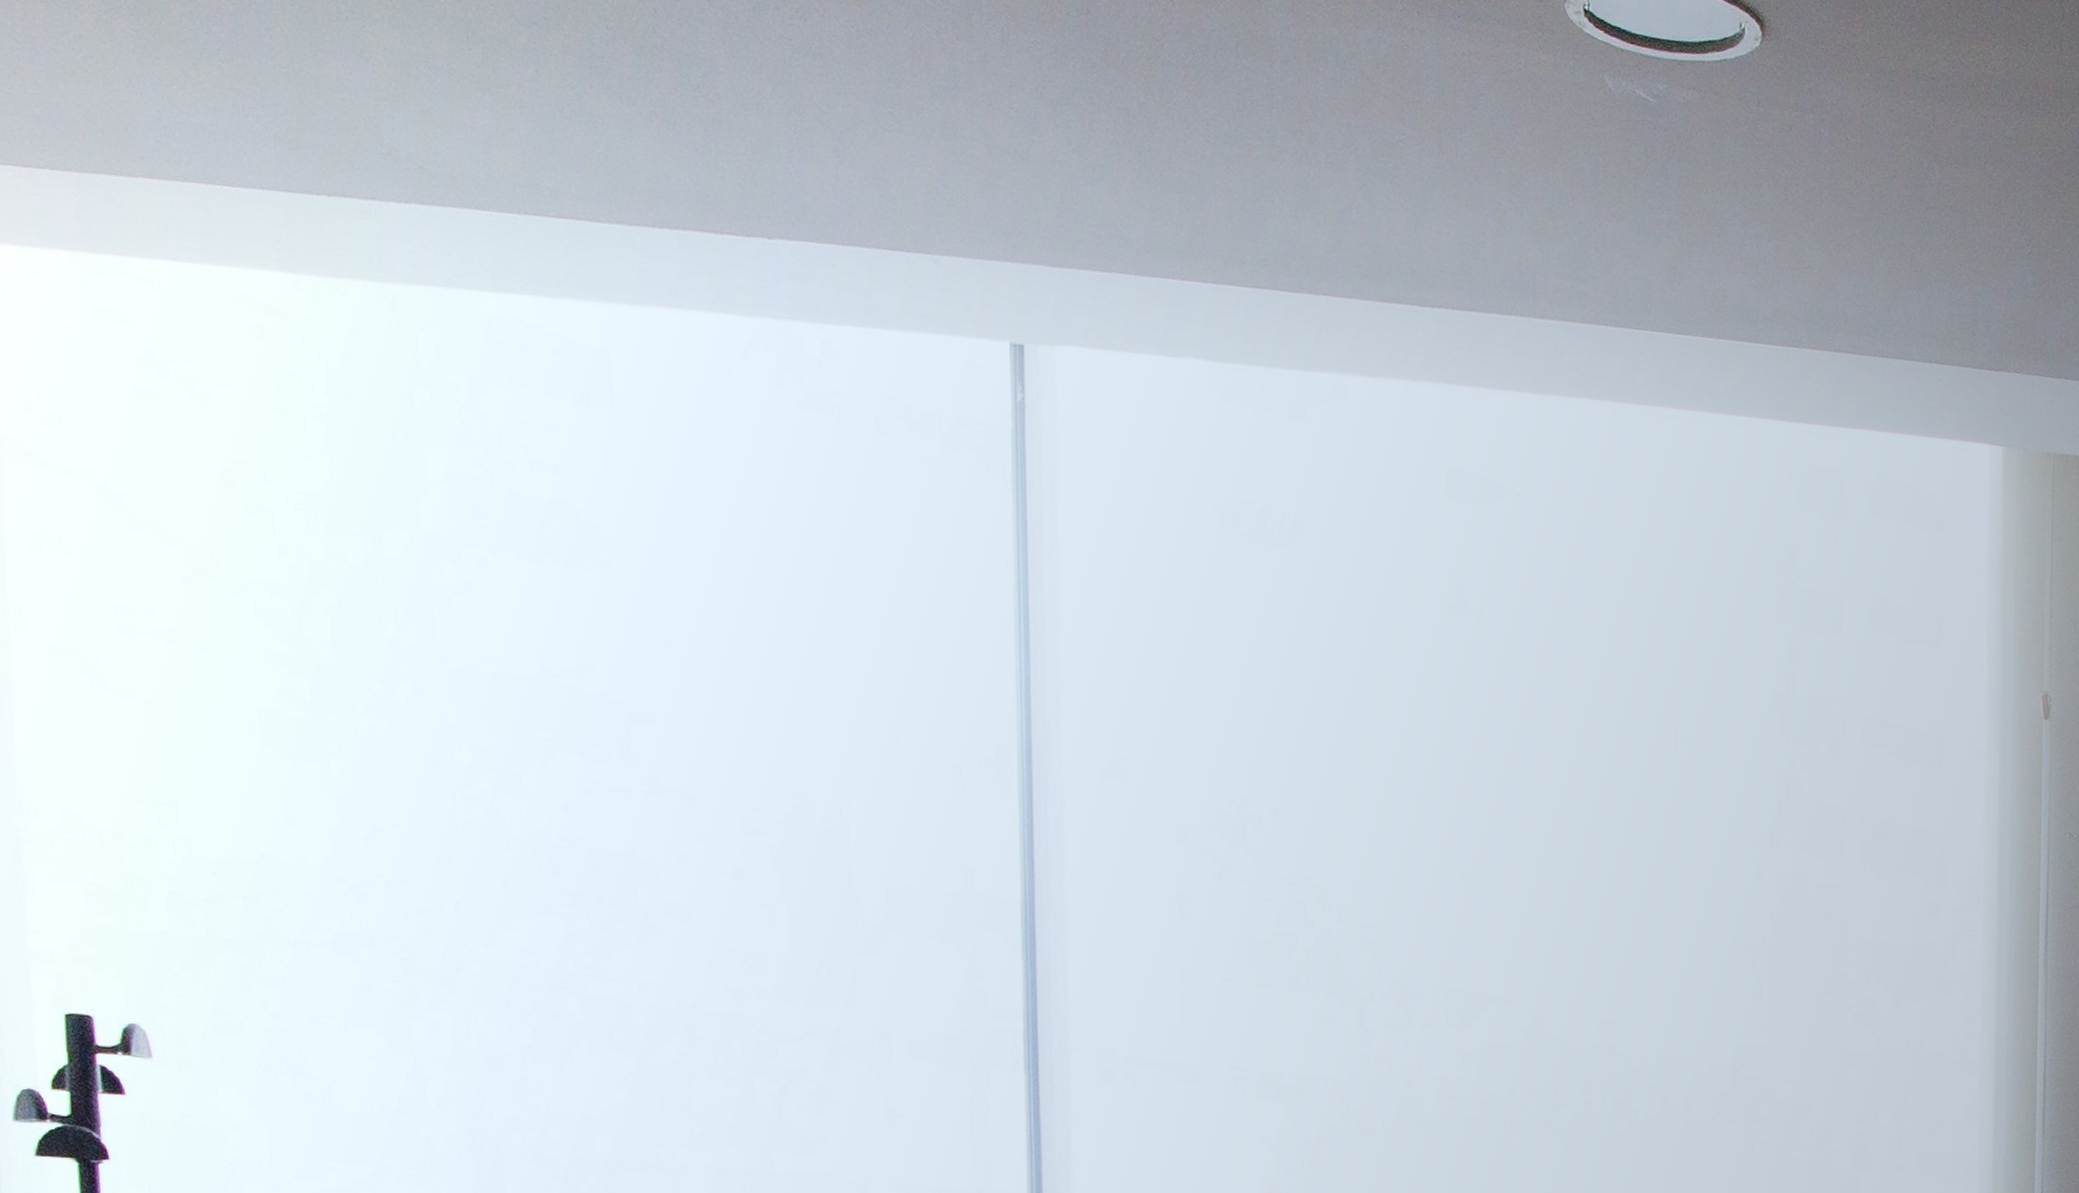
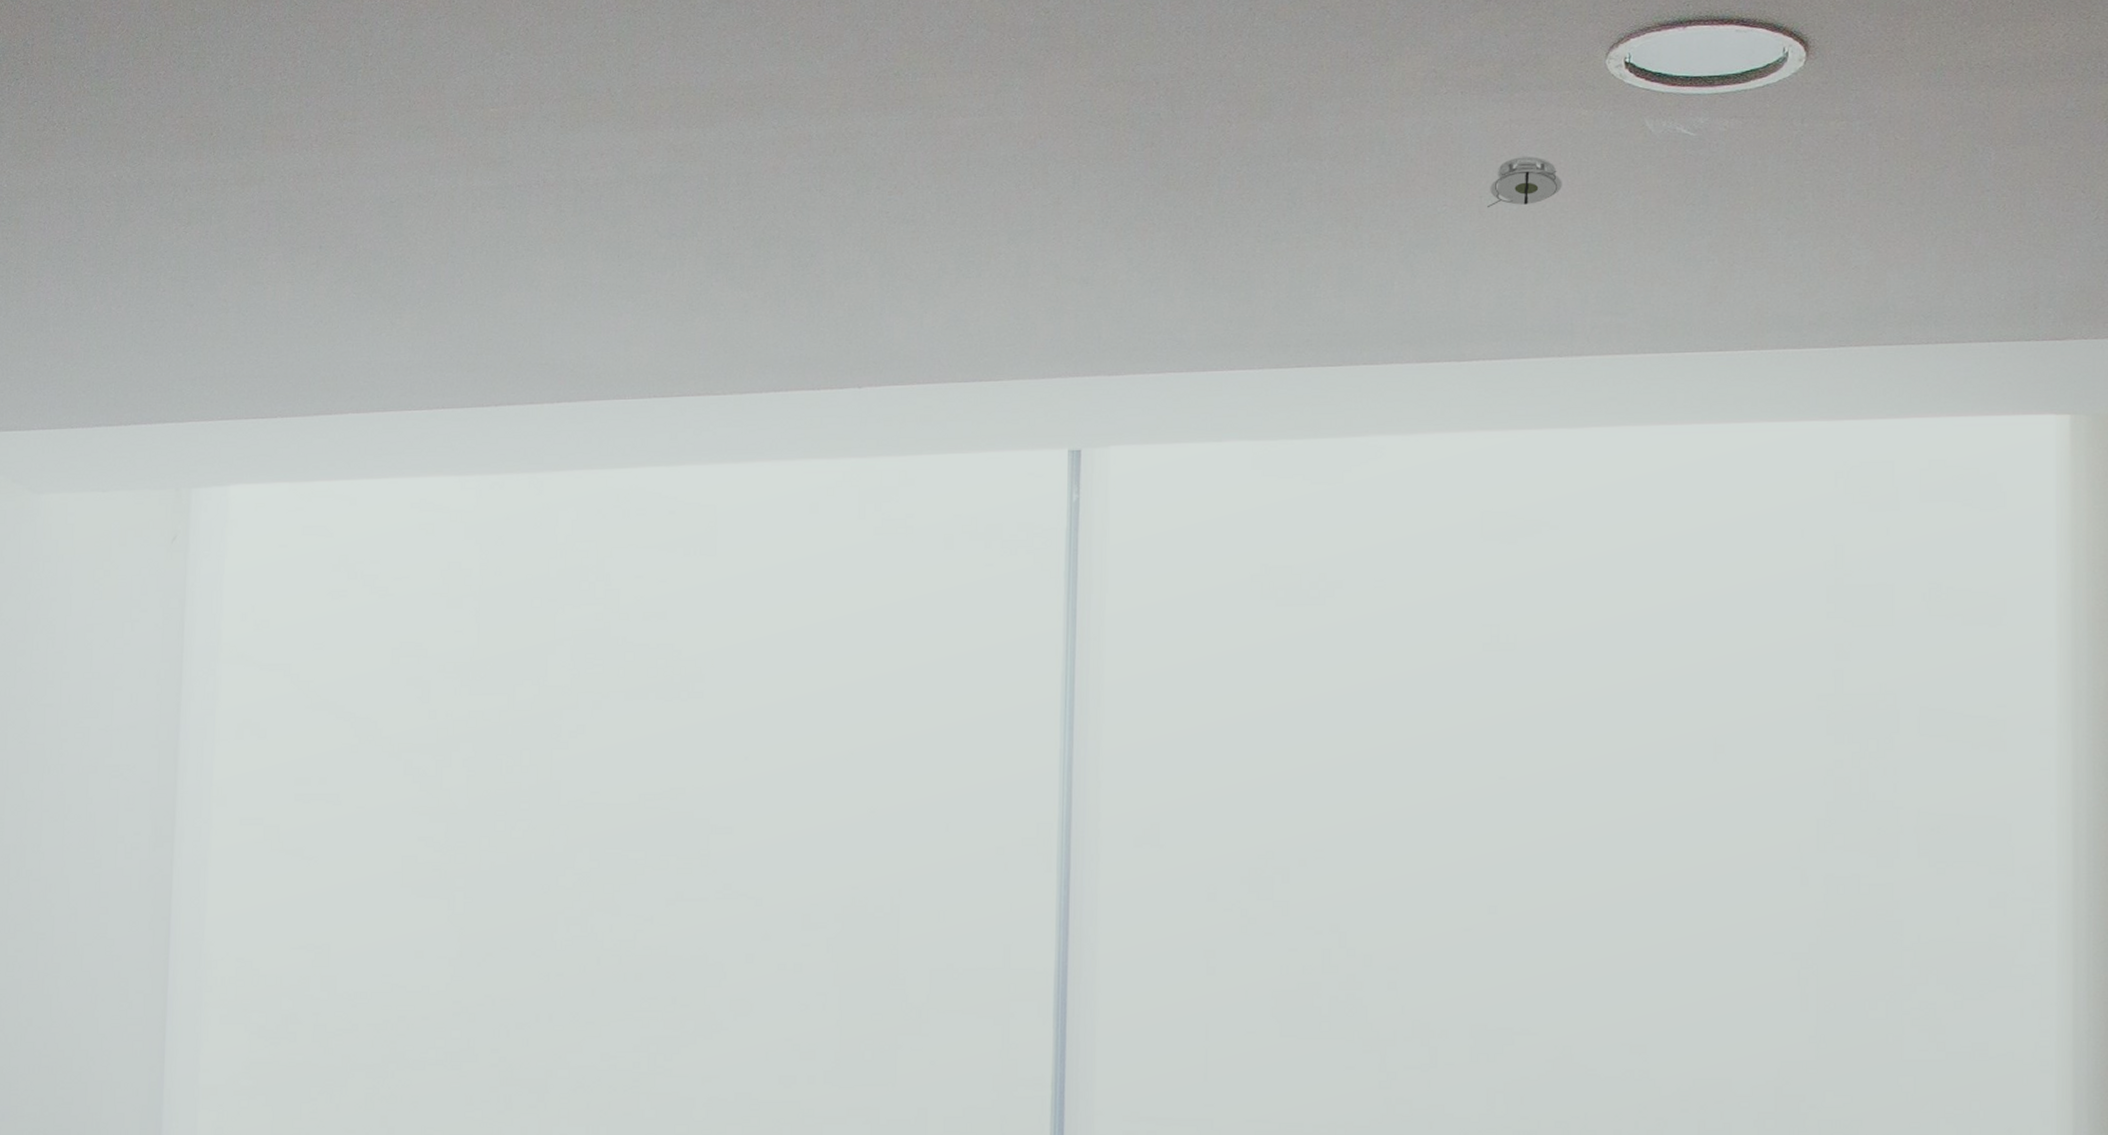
smoke detector: none [1447,94,1522,148] -> present [1487,156,1562,208]

